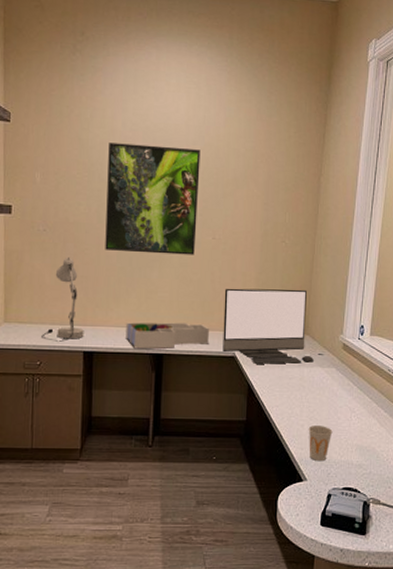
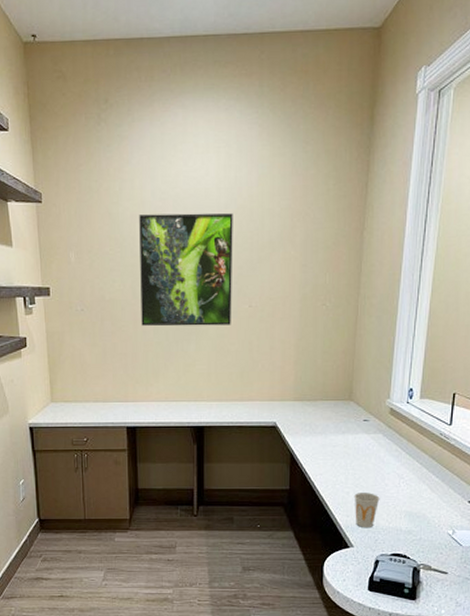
desk lamp: present [41,258,84,342] -> none [86,336,126,418]
desk organizer: present [126,322,209,349] -> none [166,394,249,422]
monitor: present [222,288,315,364] -> none [263,354,360,433]

